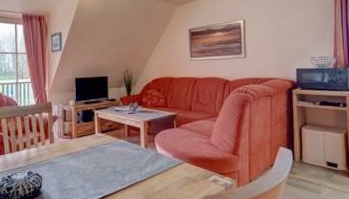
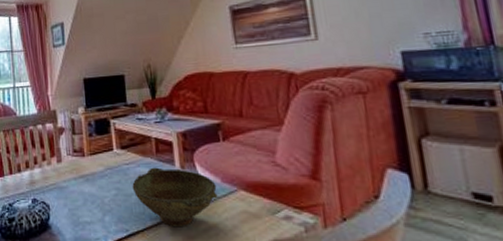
bowl: none [108,147,169,190] -> present [132,167,218,228]

